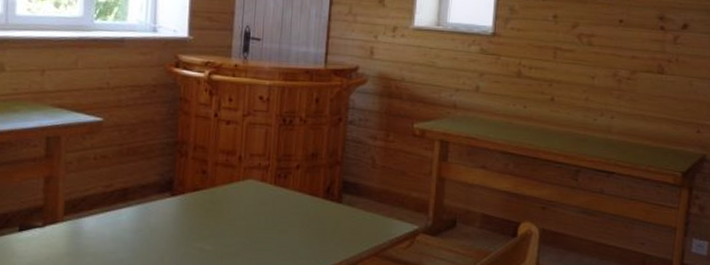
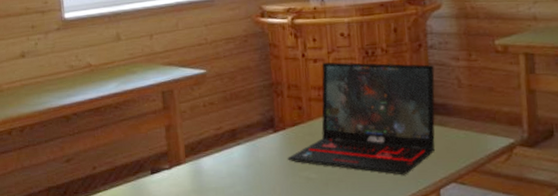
laptop: none [182,125,351,255] -> present [288,62,435,175]

